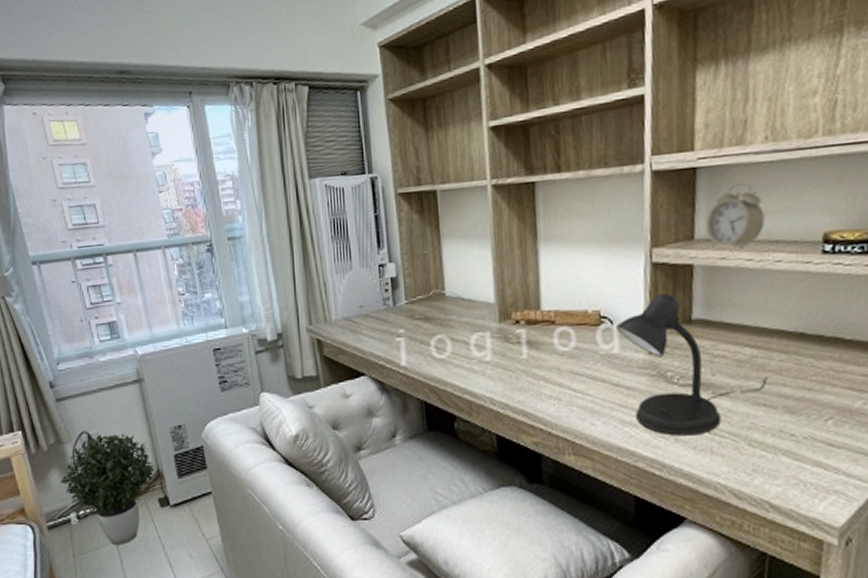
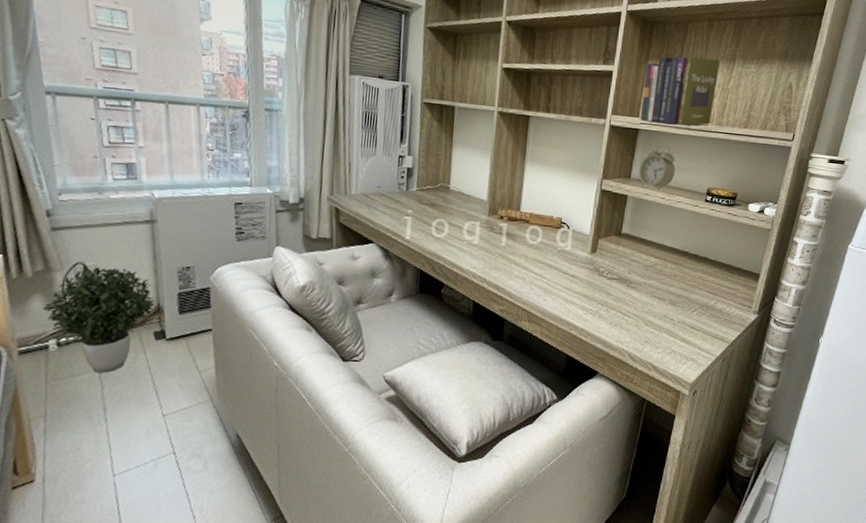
desk lamp: present [616,293,768,436] -> none [571,212,662,314]
books: none [694,37,817,155] -> present [640,56,721,126]

